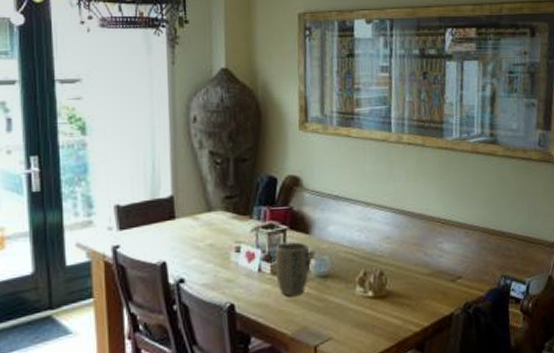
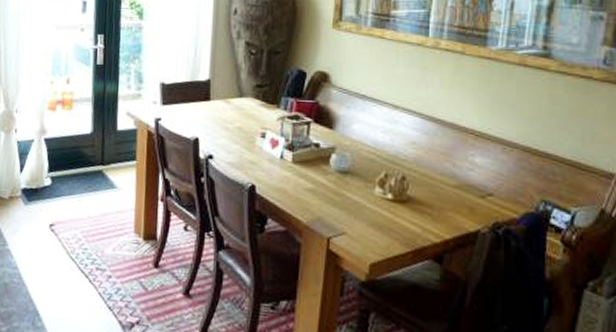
plant pot: present [275,242,310,297] -> none [296,134,331,187]

